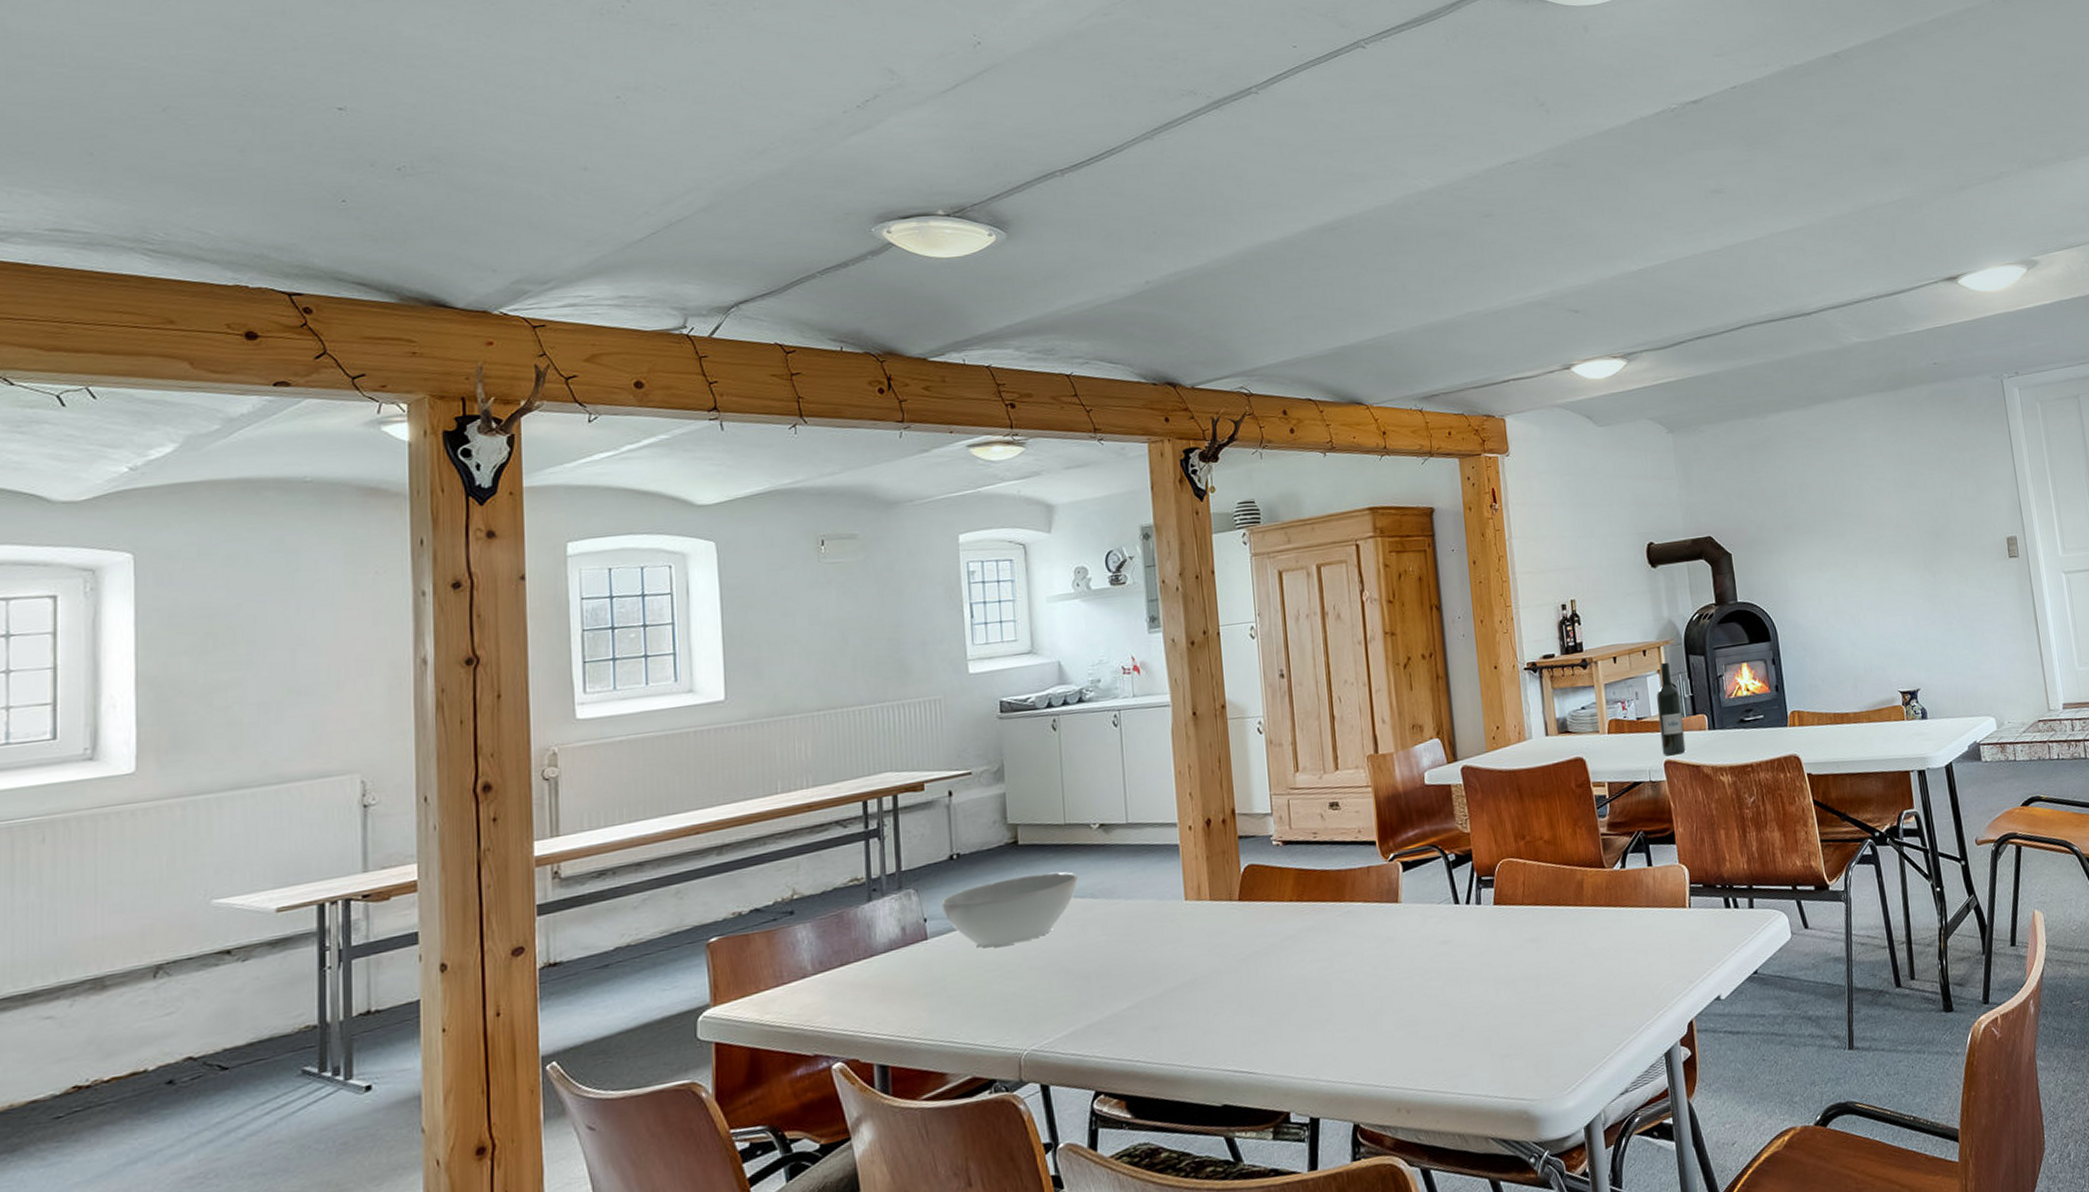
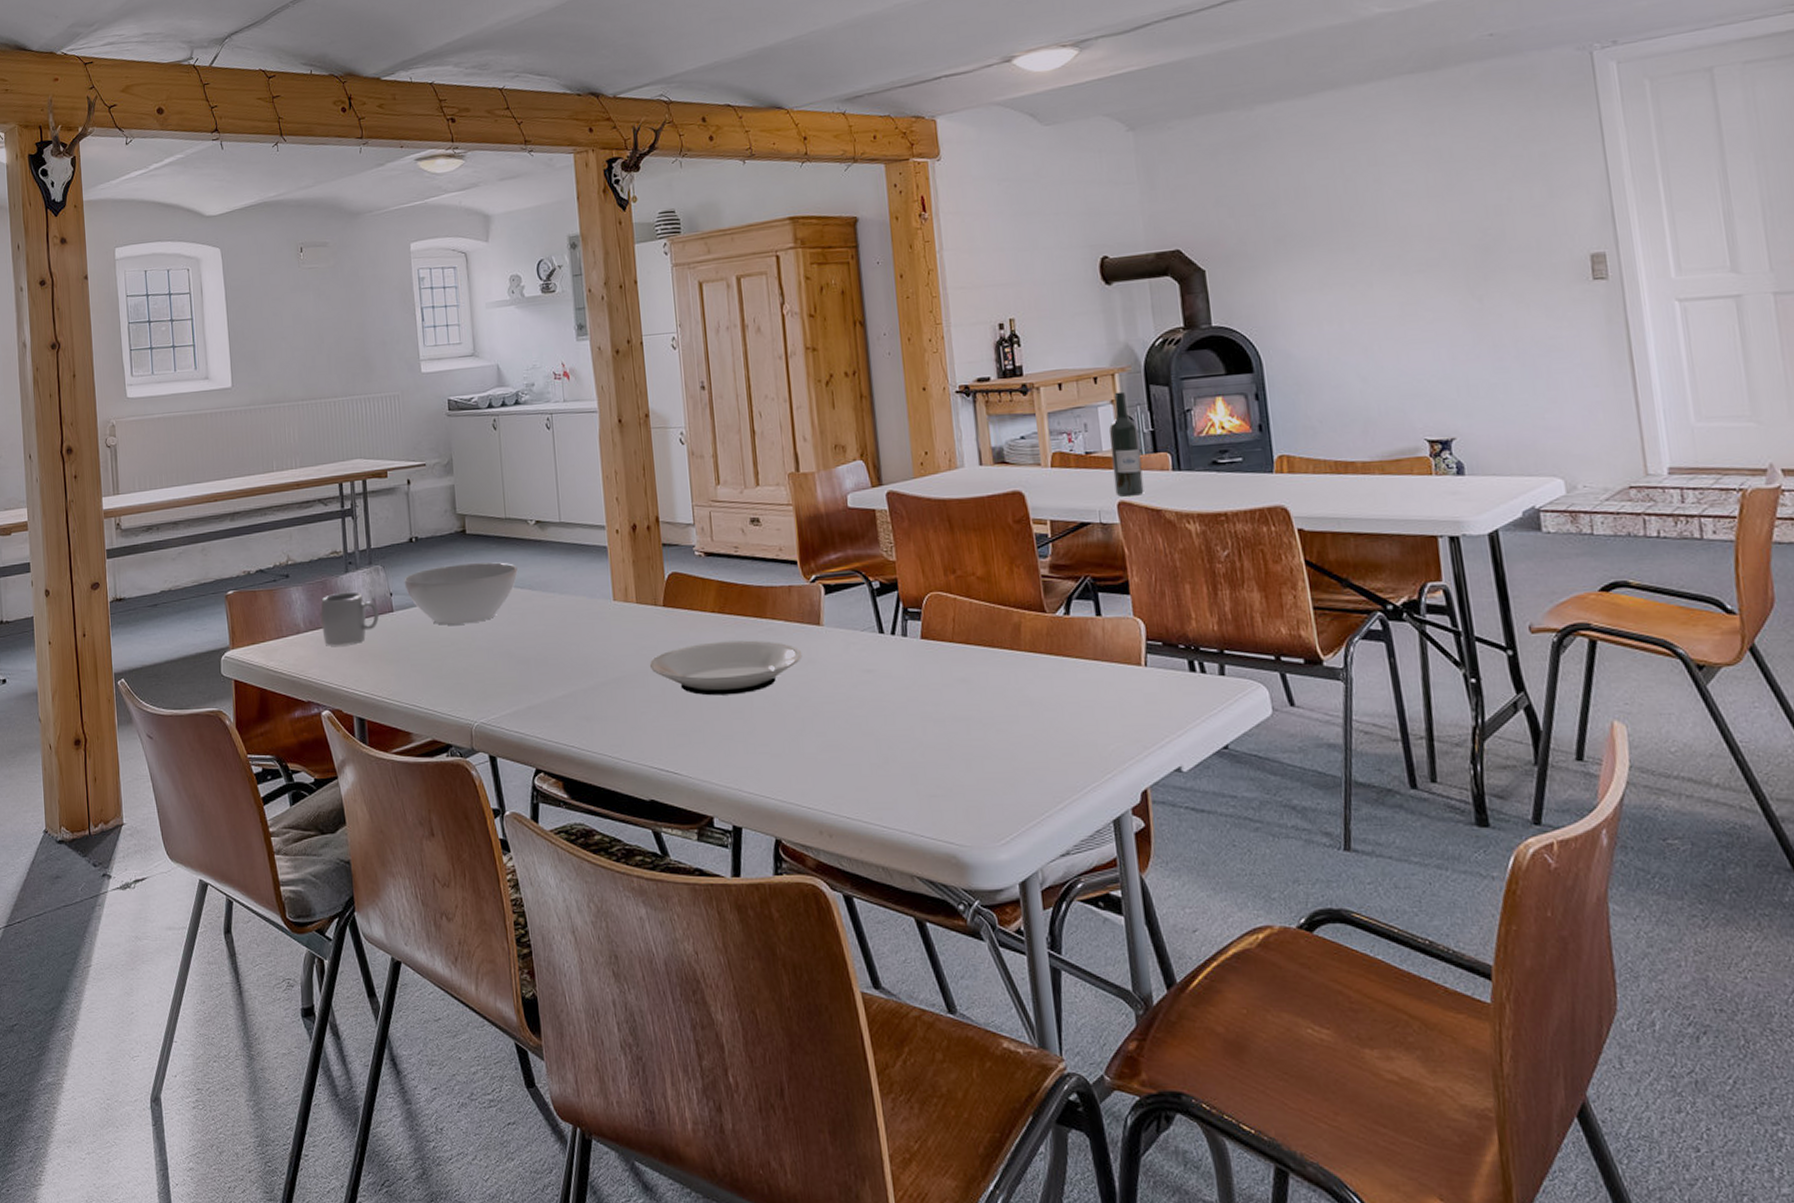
mug: none [834,922,910,988] -> present [320,591,380,646]
plate: none [1224,924,1381,988] -> present [650,640,803,696]

